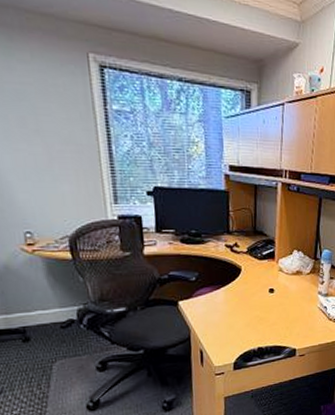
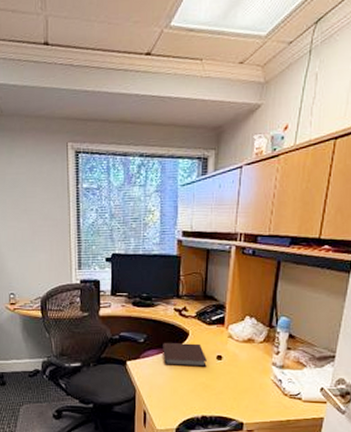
notebook: none [216,278,260,303] -> present [163,343,207,367]

